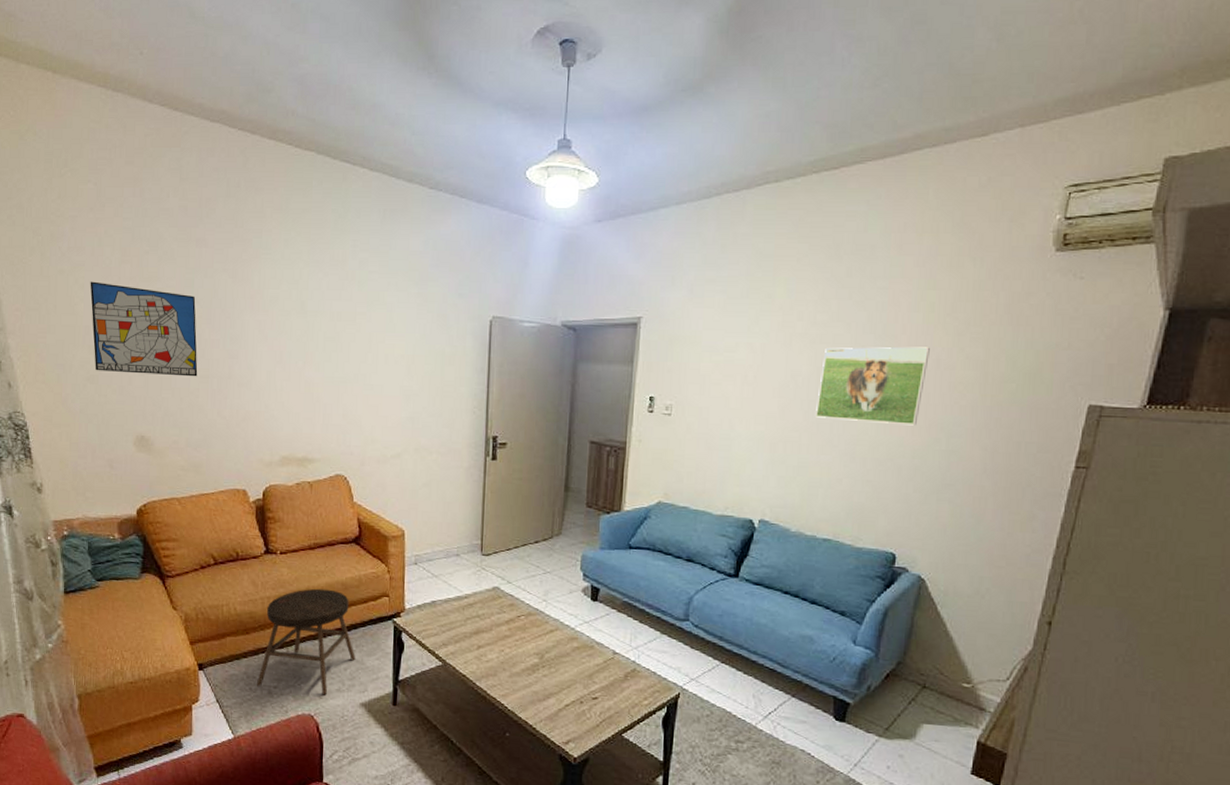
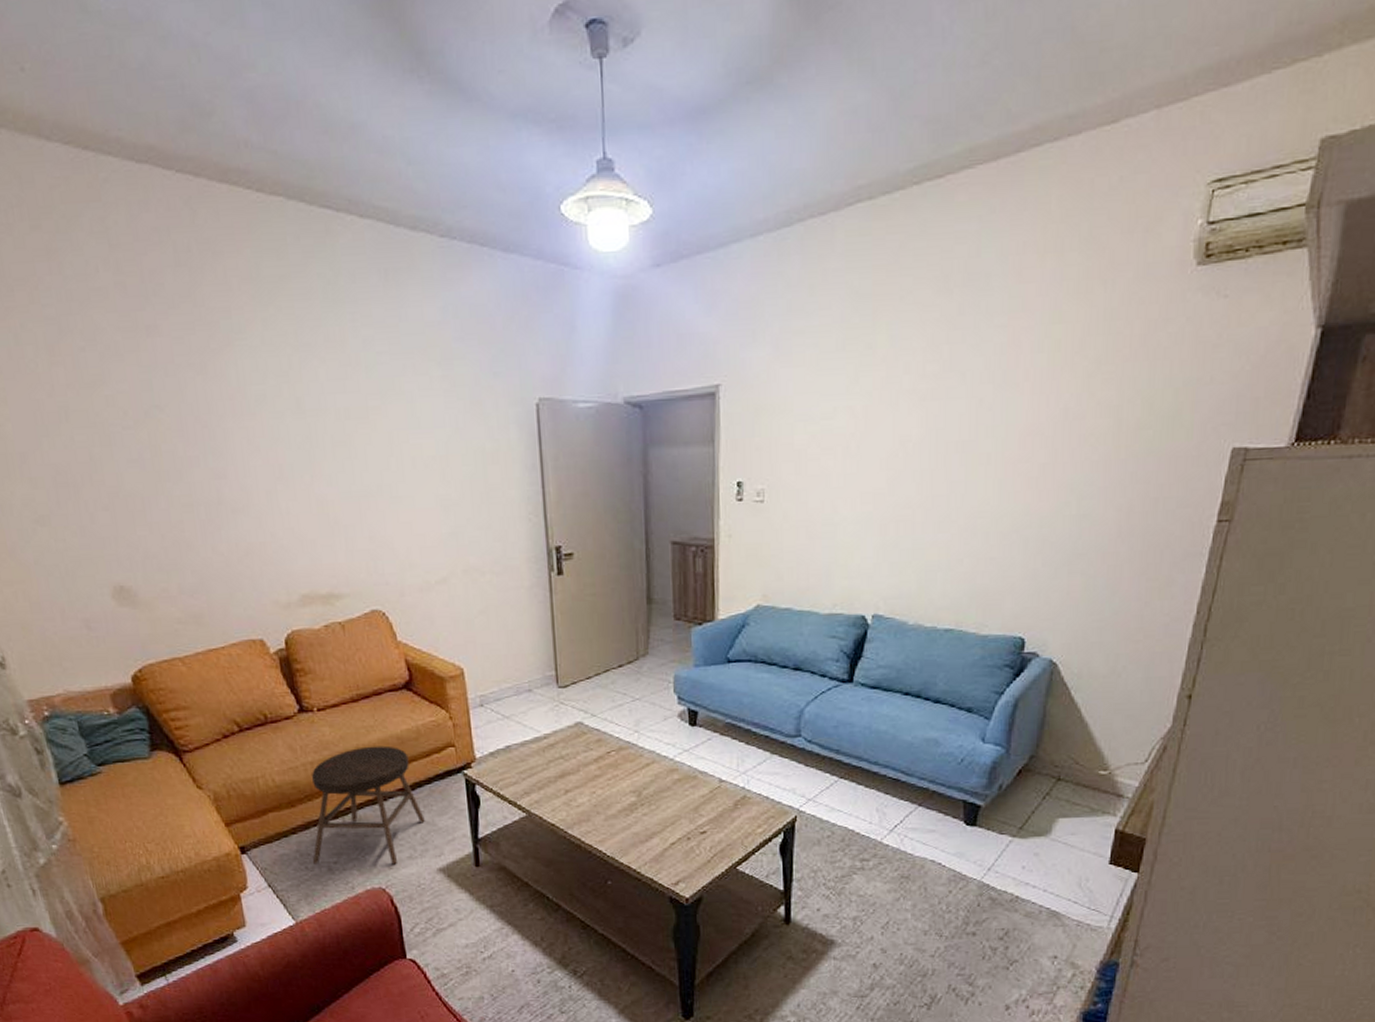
wall art: present [90,281,198,377] -> none [14,393,179,510]
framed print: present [816,347,930,426] -> none [930,394,1056,490]

